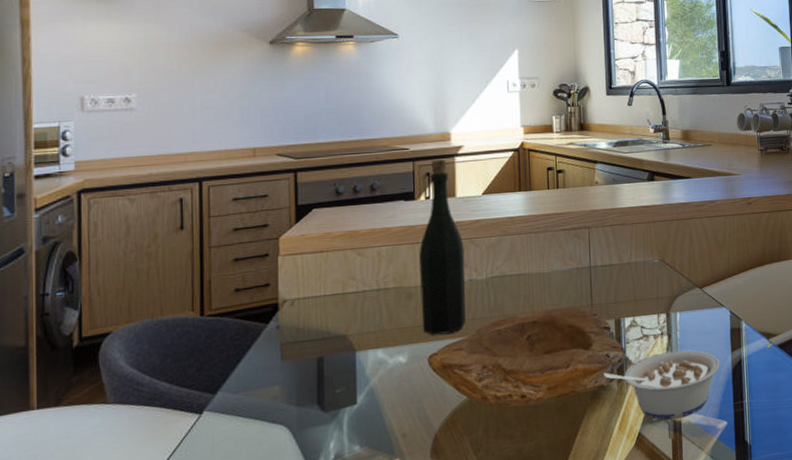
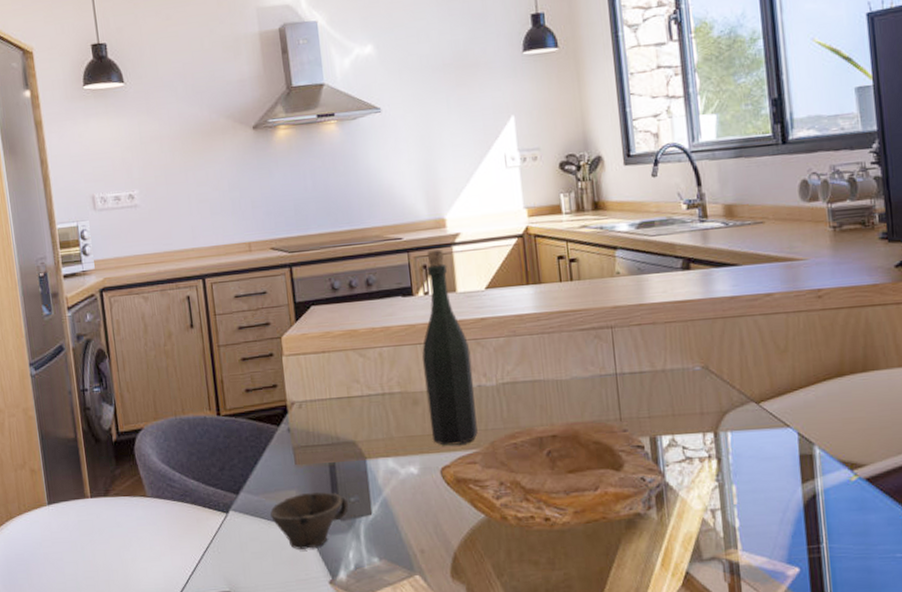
cup: none [248,385,333,445] -> present [269,491,348,550]
legume: present [604,350,720,420] -> none [640,477,787,560]

